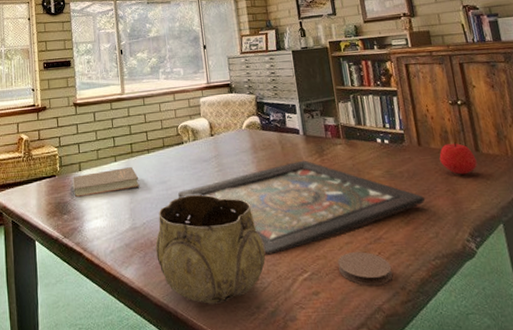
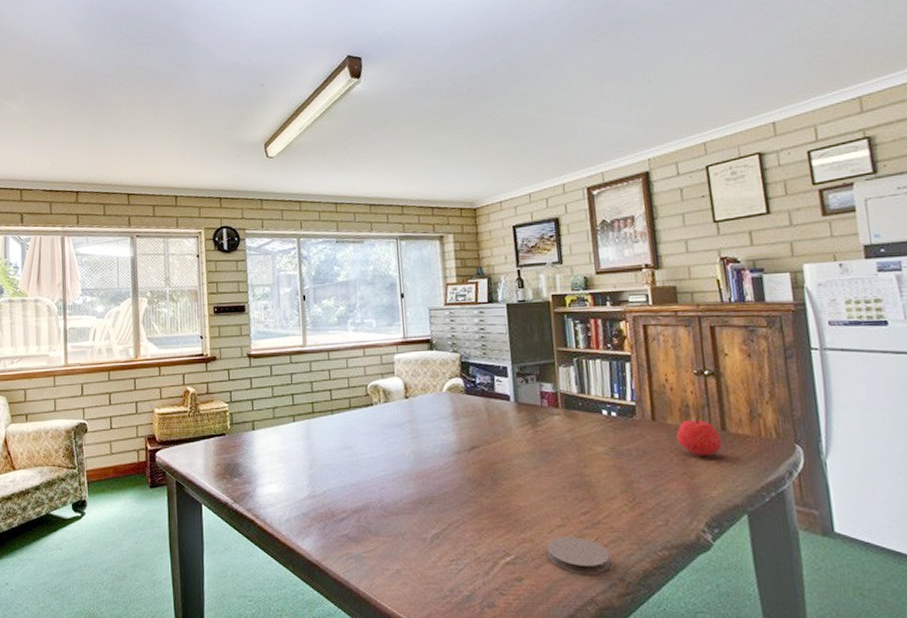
book: present [72,167,140,197] -> none [244,429,321,458]
decorative bowl: present [155,194,266,304] -> none [337,464,463,584]
board game: present [177,160,426,255] -> none [364,430,656,534]

